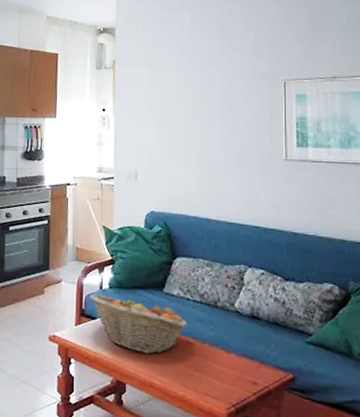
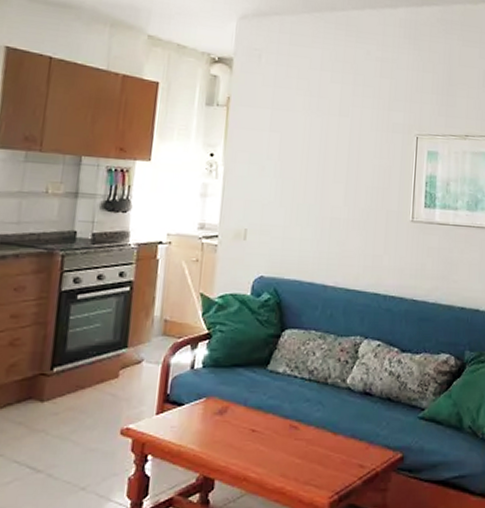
fruit basket: present [90,294,188,355] -> none [177,375,293,443]

